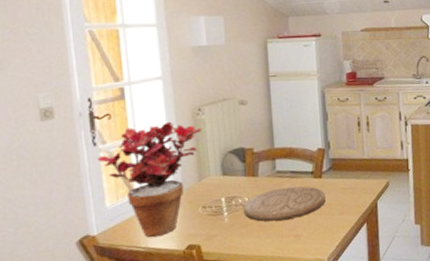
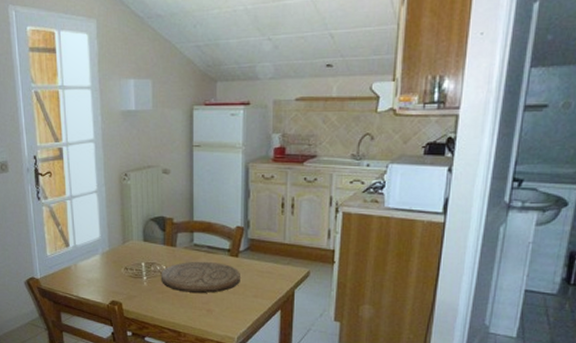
potted plant: present [98,121,203,237] -> none [41,184,128,288]

